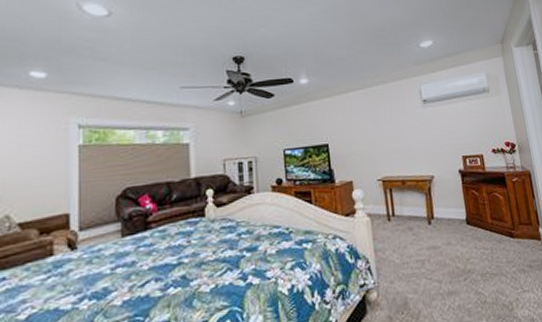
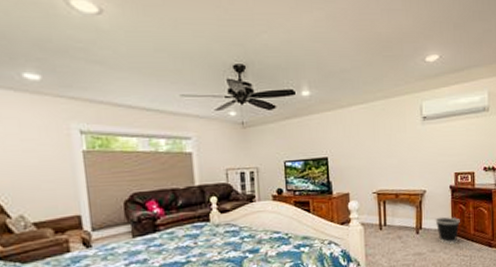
wastebasket: none [447,204,475,235] -> present [435,216,460,244]

